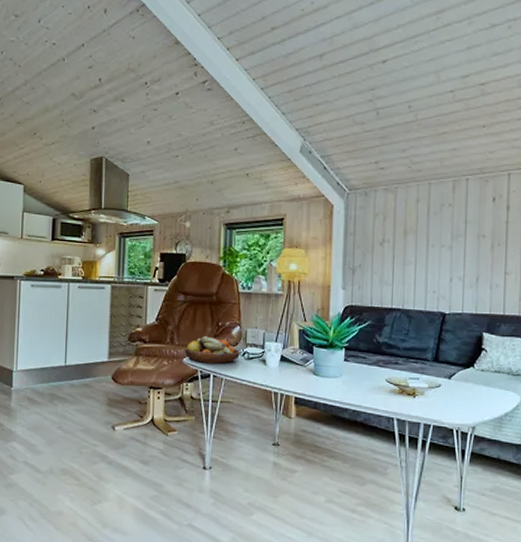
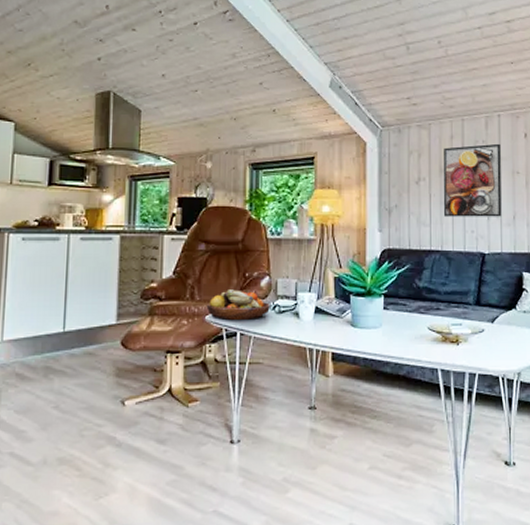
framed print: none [406,207,467,279] -> present [443,143,502,217]

